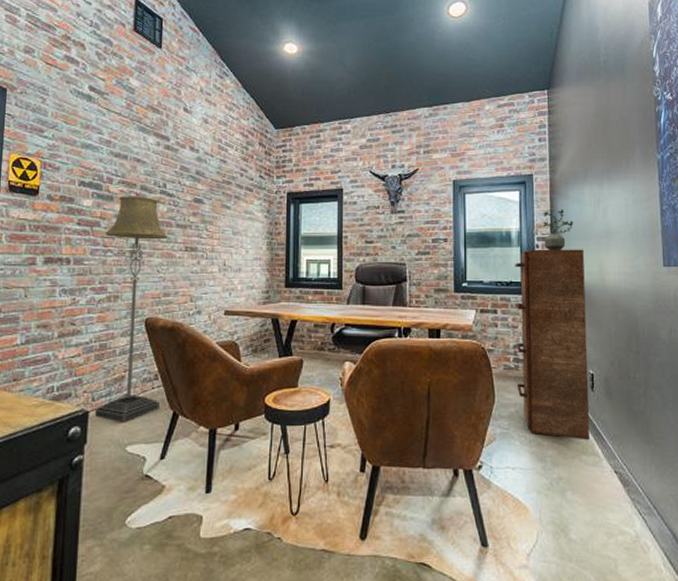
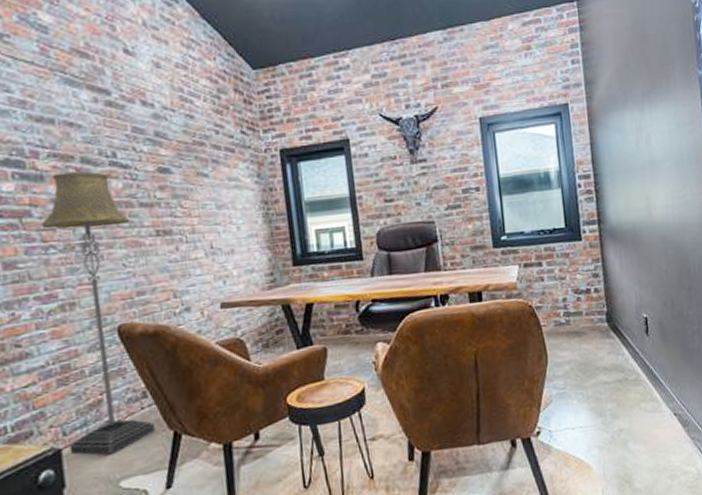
filing cabinet: present [515,249,590,440] -> none [557,184,648,390]
potted plant: present [542,209,574,250] -> none [582,141,616,189]

